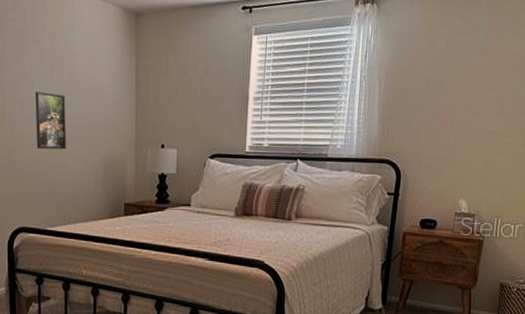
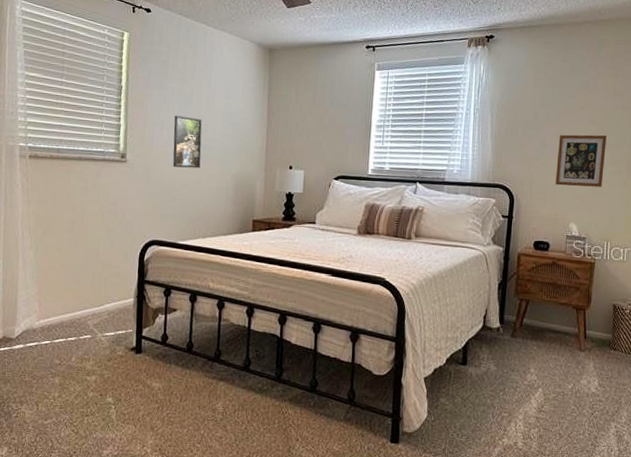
picture frame: none [446,102,504,160] -> present [555,134,607,187]

